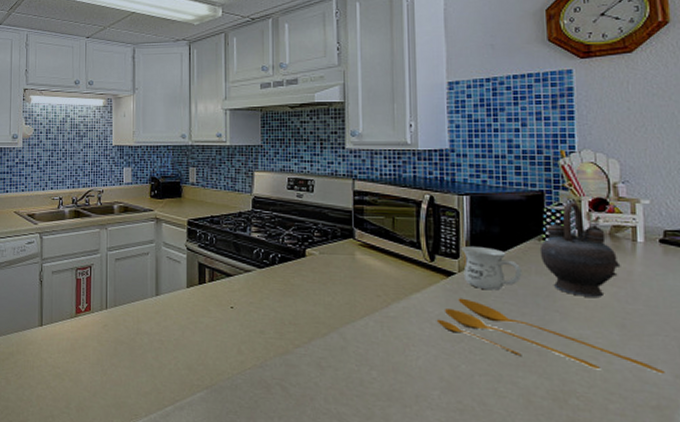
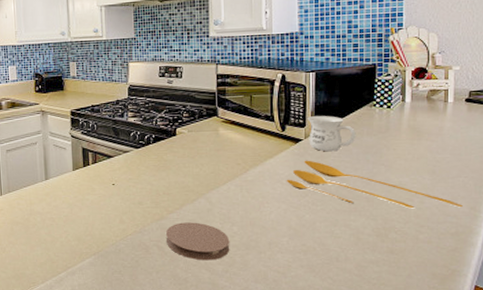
coaster: none [290,359,368,410] -> present [165,222,230,261]
teapot: present [539,202,621,297] -> none [371,72,434,151]

